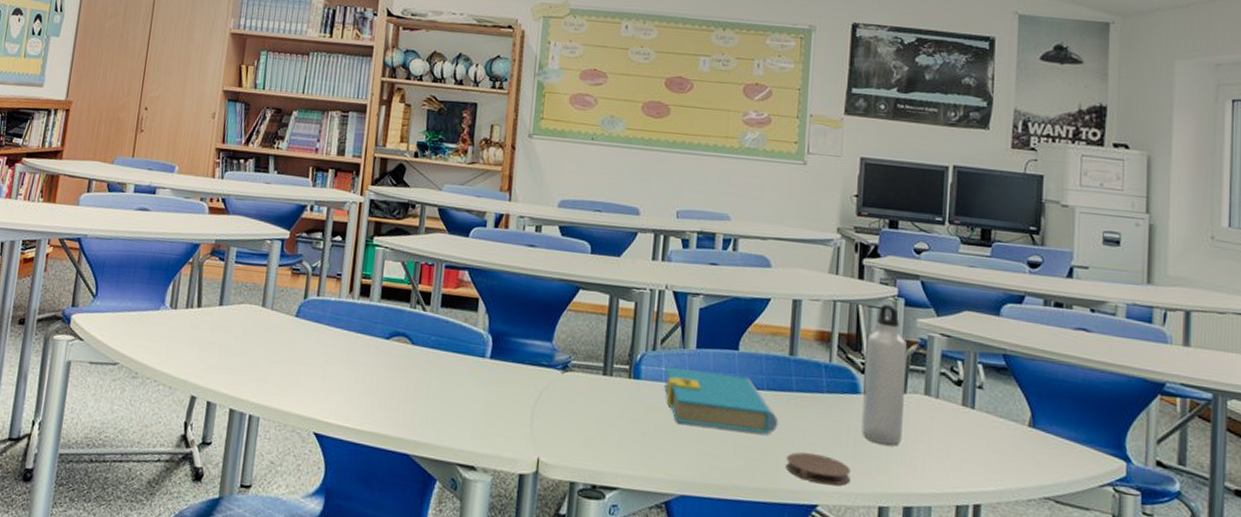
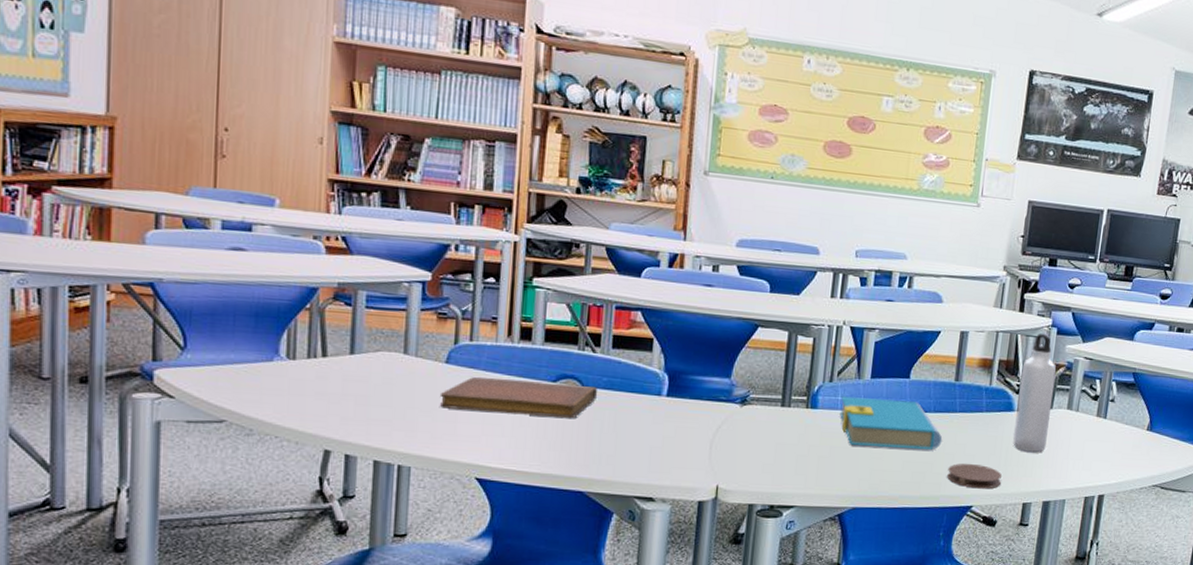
notebook: none [288,331,427,377] -> present [440,376,598,418]

